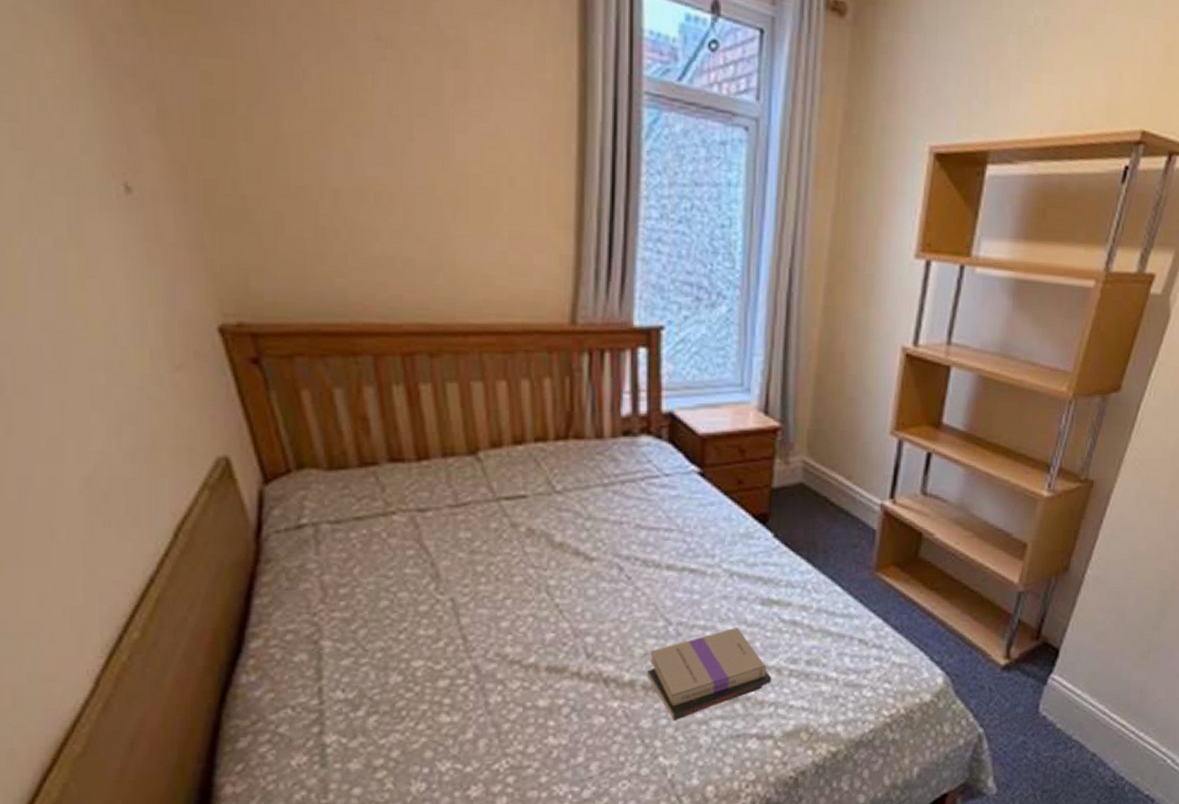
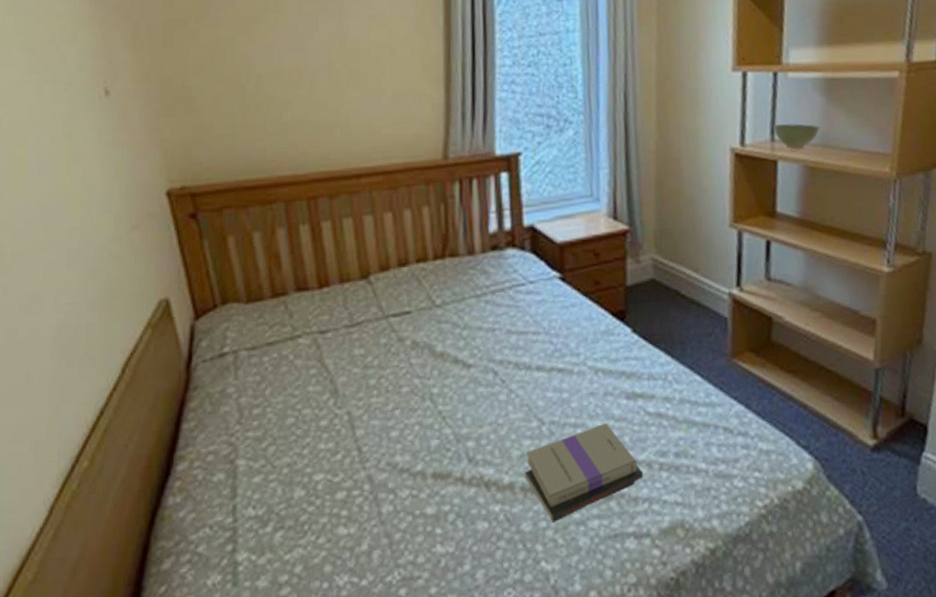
bowl: none [952,325,1002,358] -> present [773,123,821,151]

